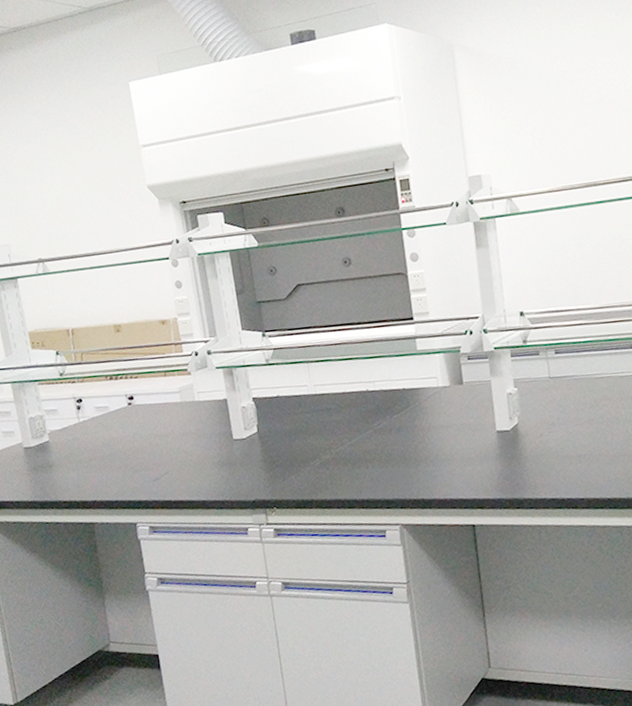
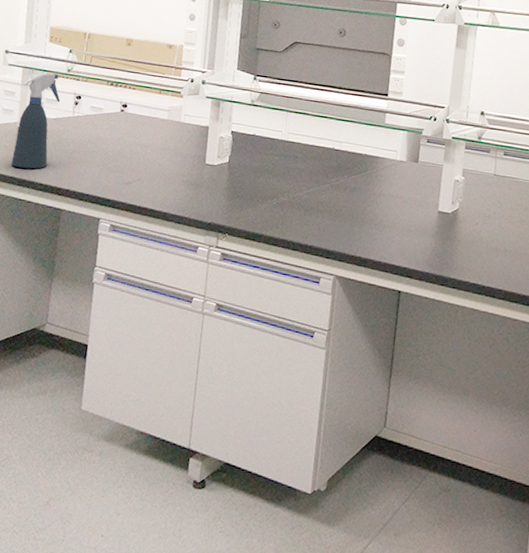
spray bottle: none [15,381,66,490] -> present [11,73,61,169]

